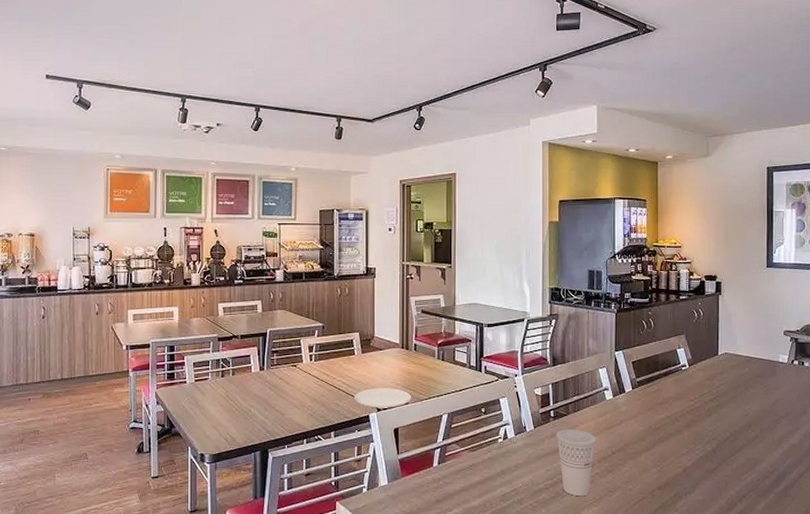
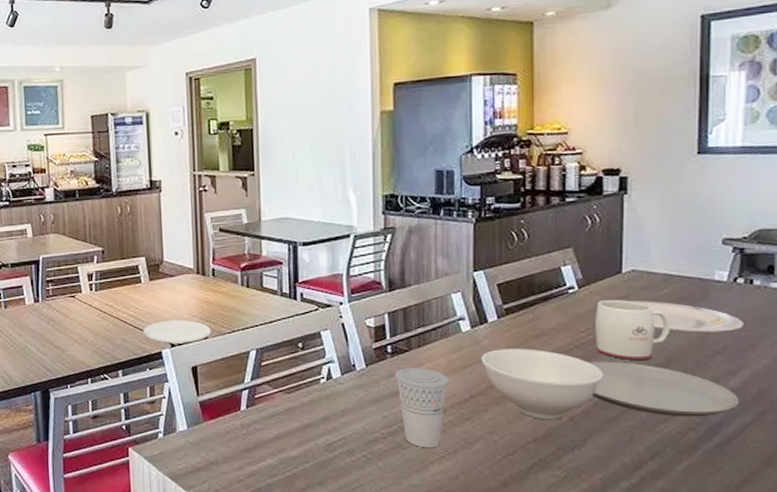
bowl: none [620,413,707,472] -> present [481,348,604,420]
plate: none [697,424,797,468] -> present [590,361,740,417]
mug: none [700,376,751,424] -> present [594,300,670,361]
plate: none [724,377,799,402] -> present [631,301,745,333]

